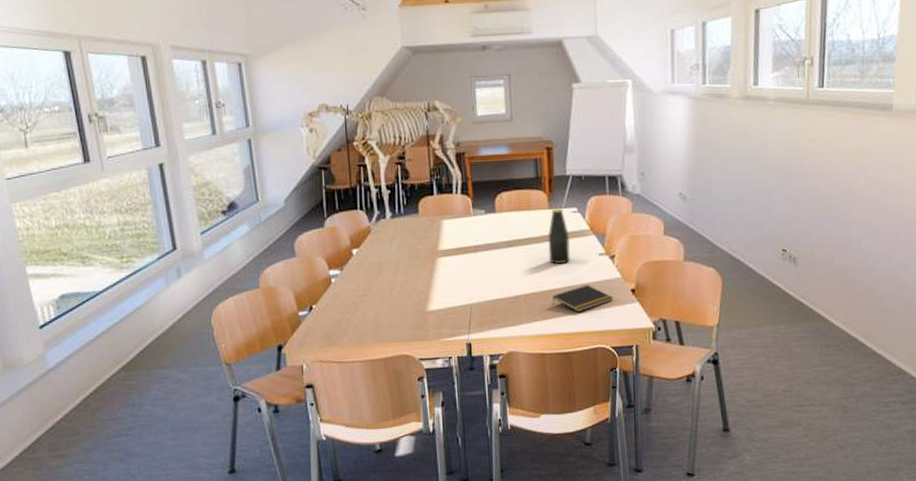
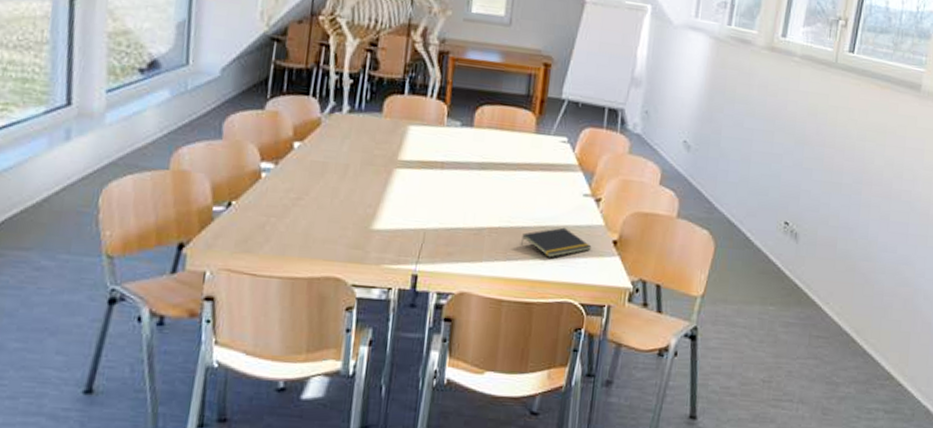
bottle: present [548,208,570,264] -> none [525,133,554,199]

